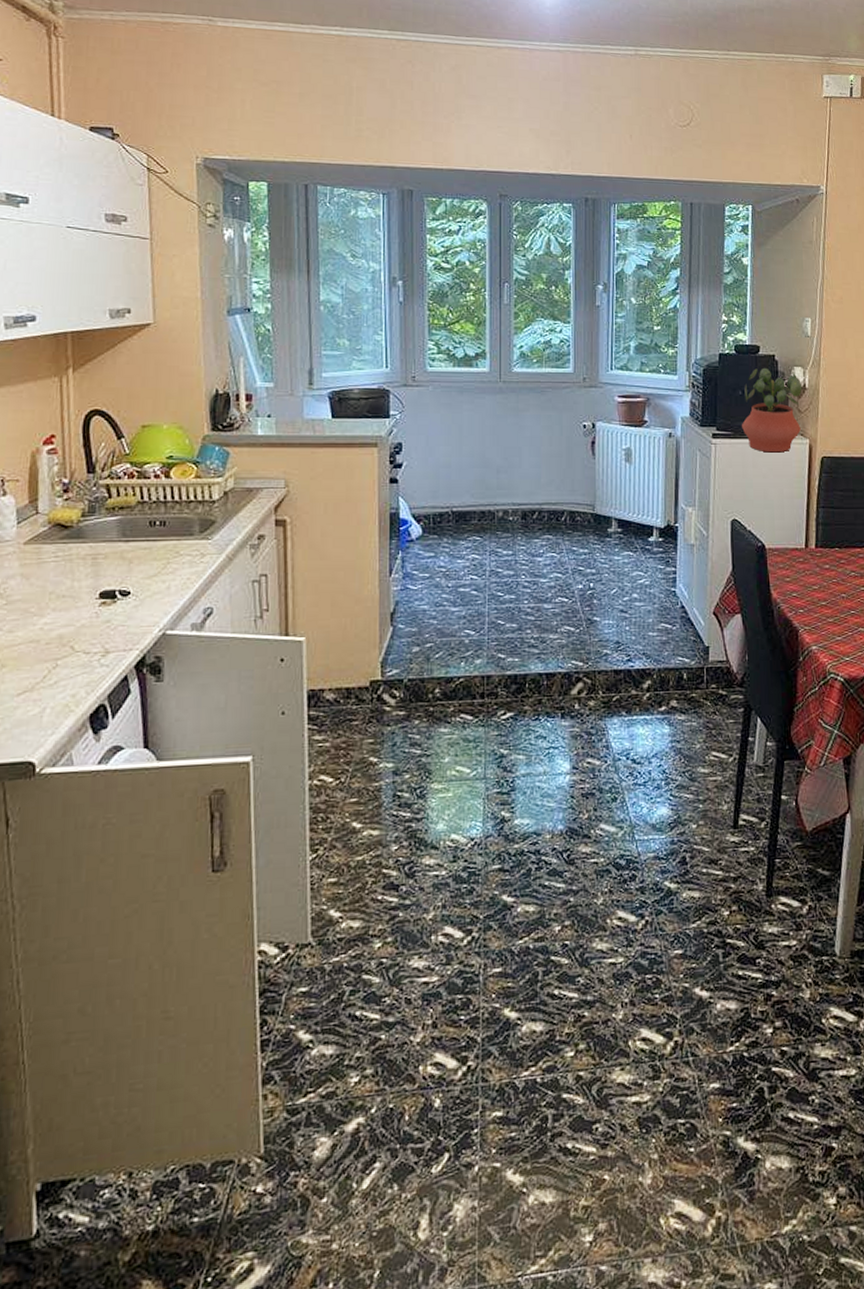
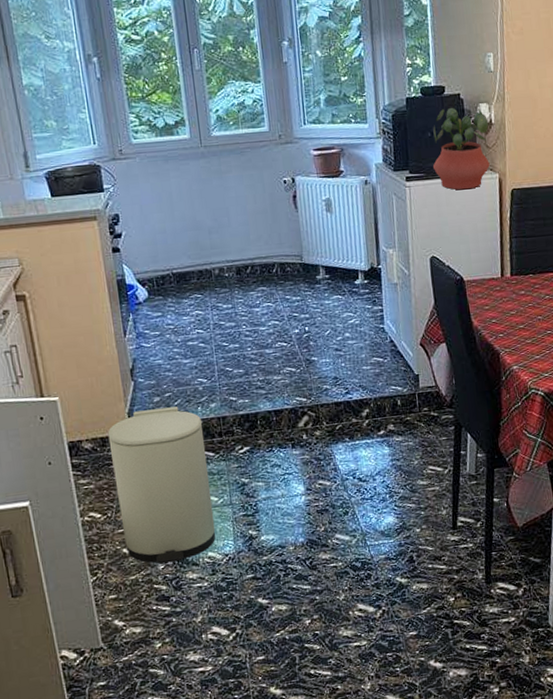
pedal bin: none [354,659,464,844] -> present [108,406,216,564]

